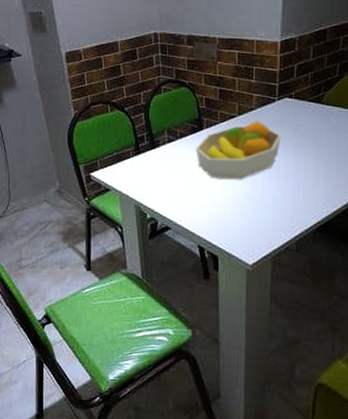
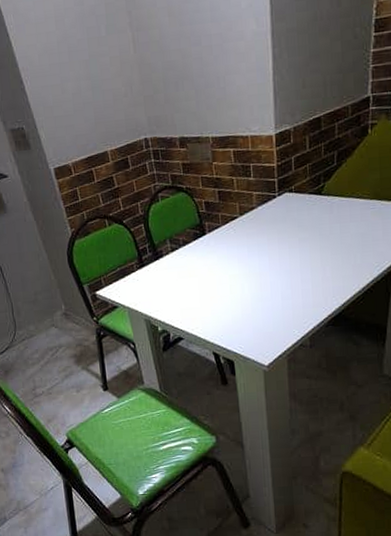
fruit bowl: present [196,121,281,180] -> none [200,219,285,284]

